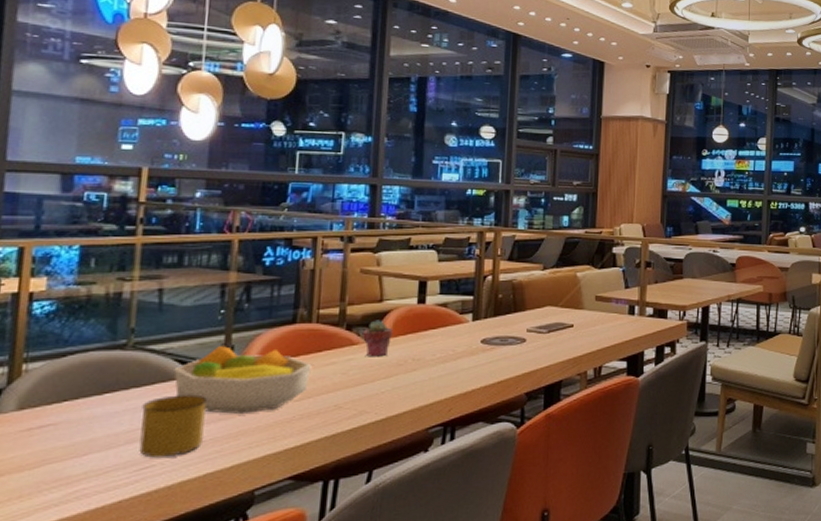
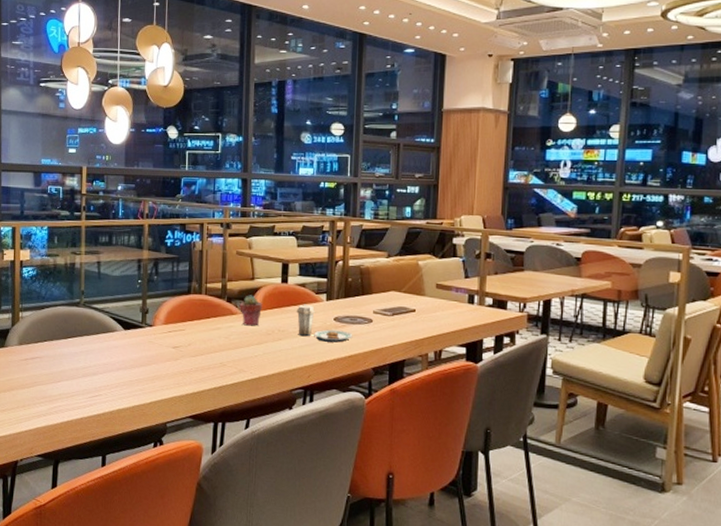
mug: present [139,394,208,458] -> none [91,343,133,390]
fruit bowl: present [174,345,312,414] -> none [110,307,203,363]
plate: none [435,326,503,368] -> present [296,304,353,343]

